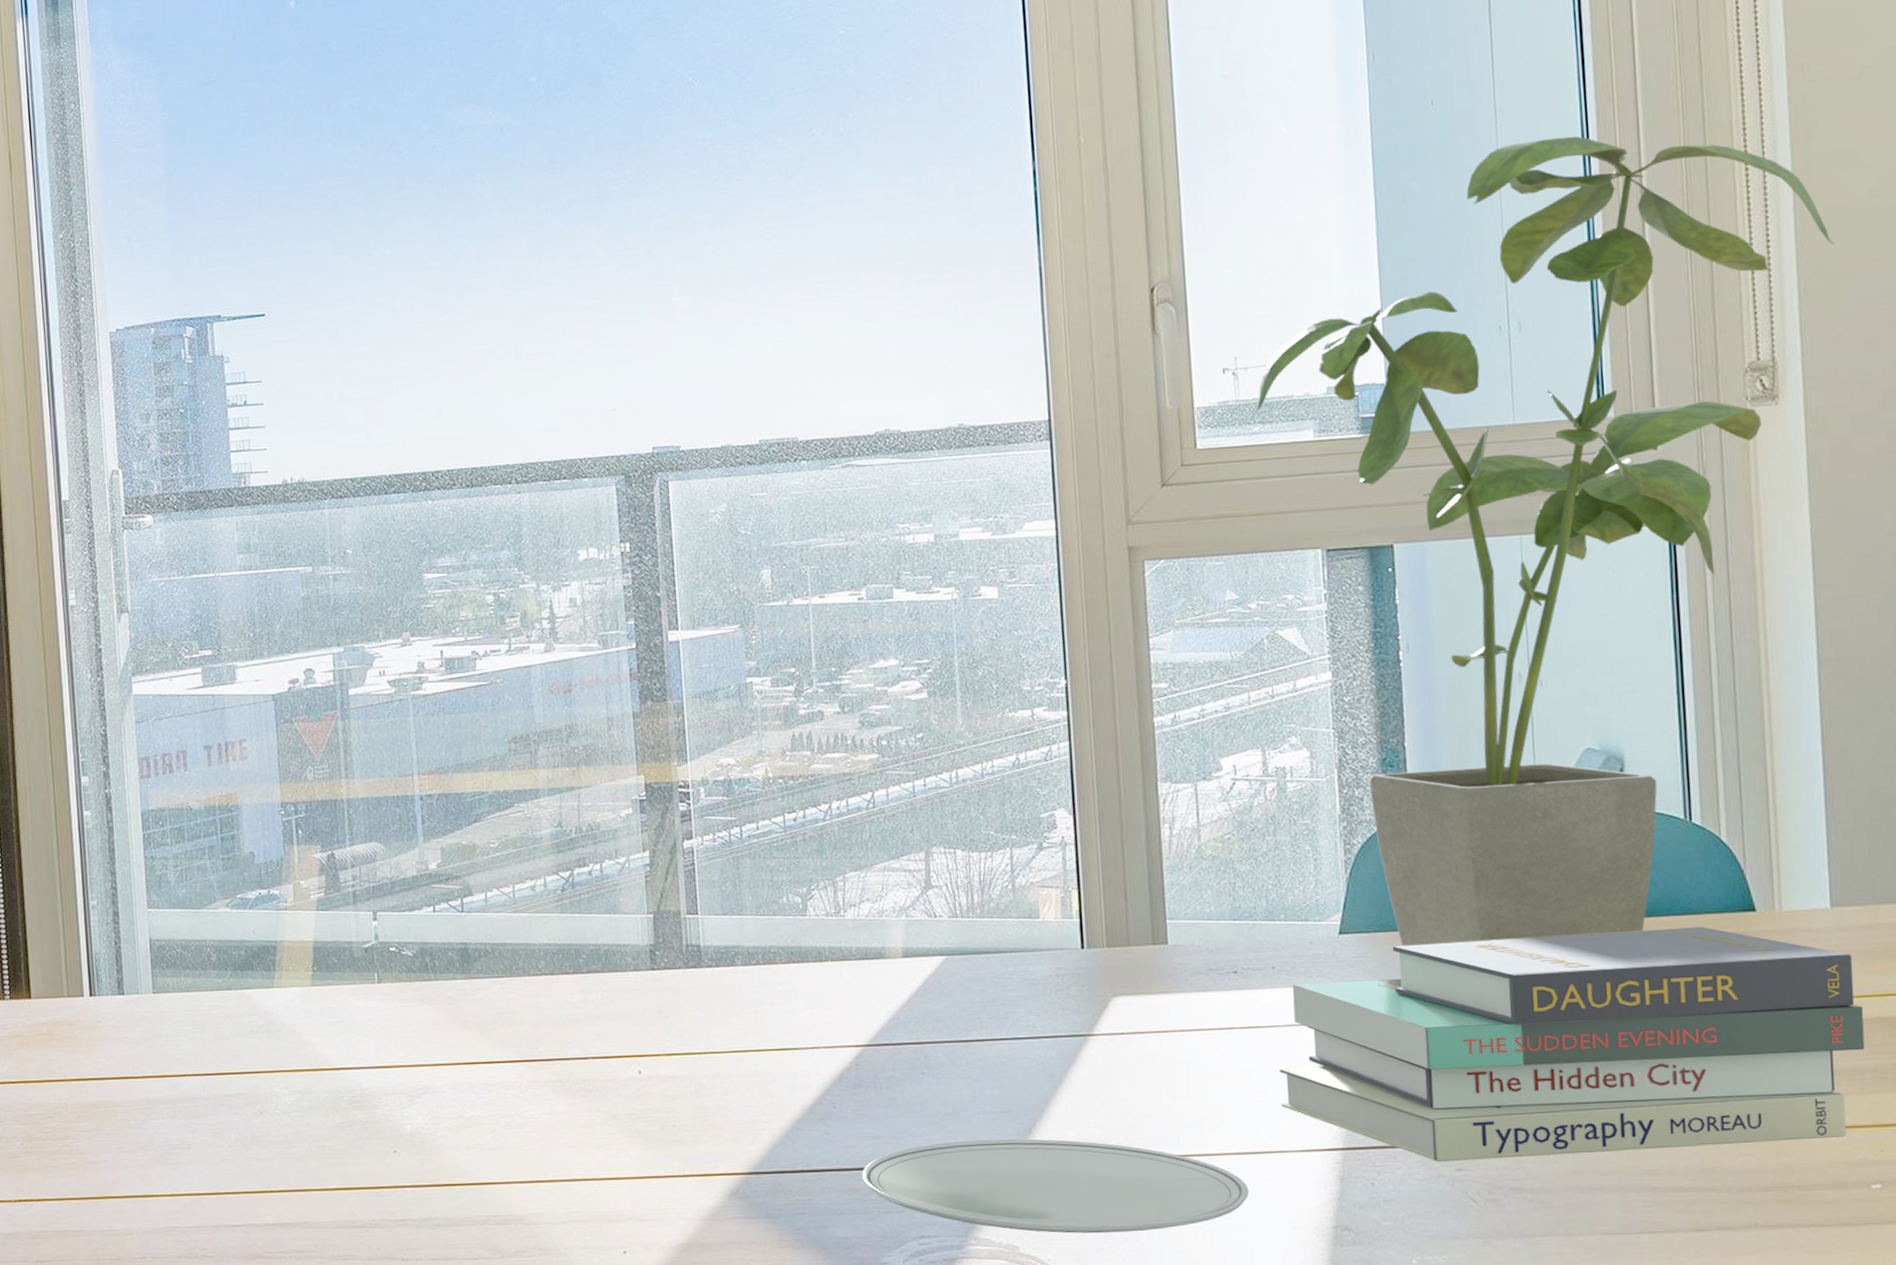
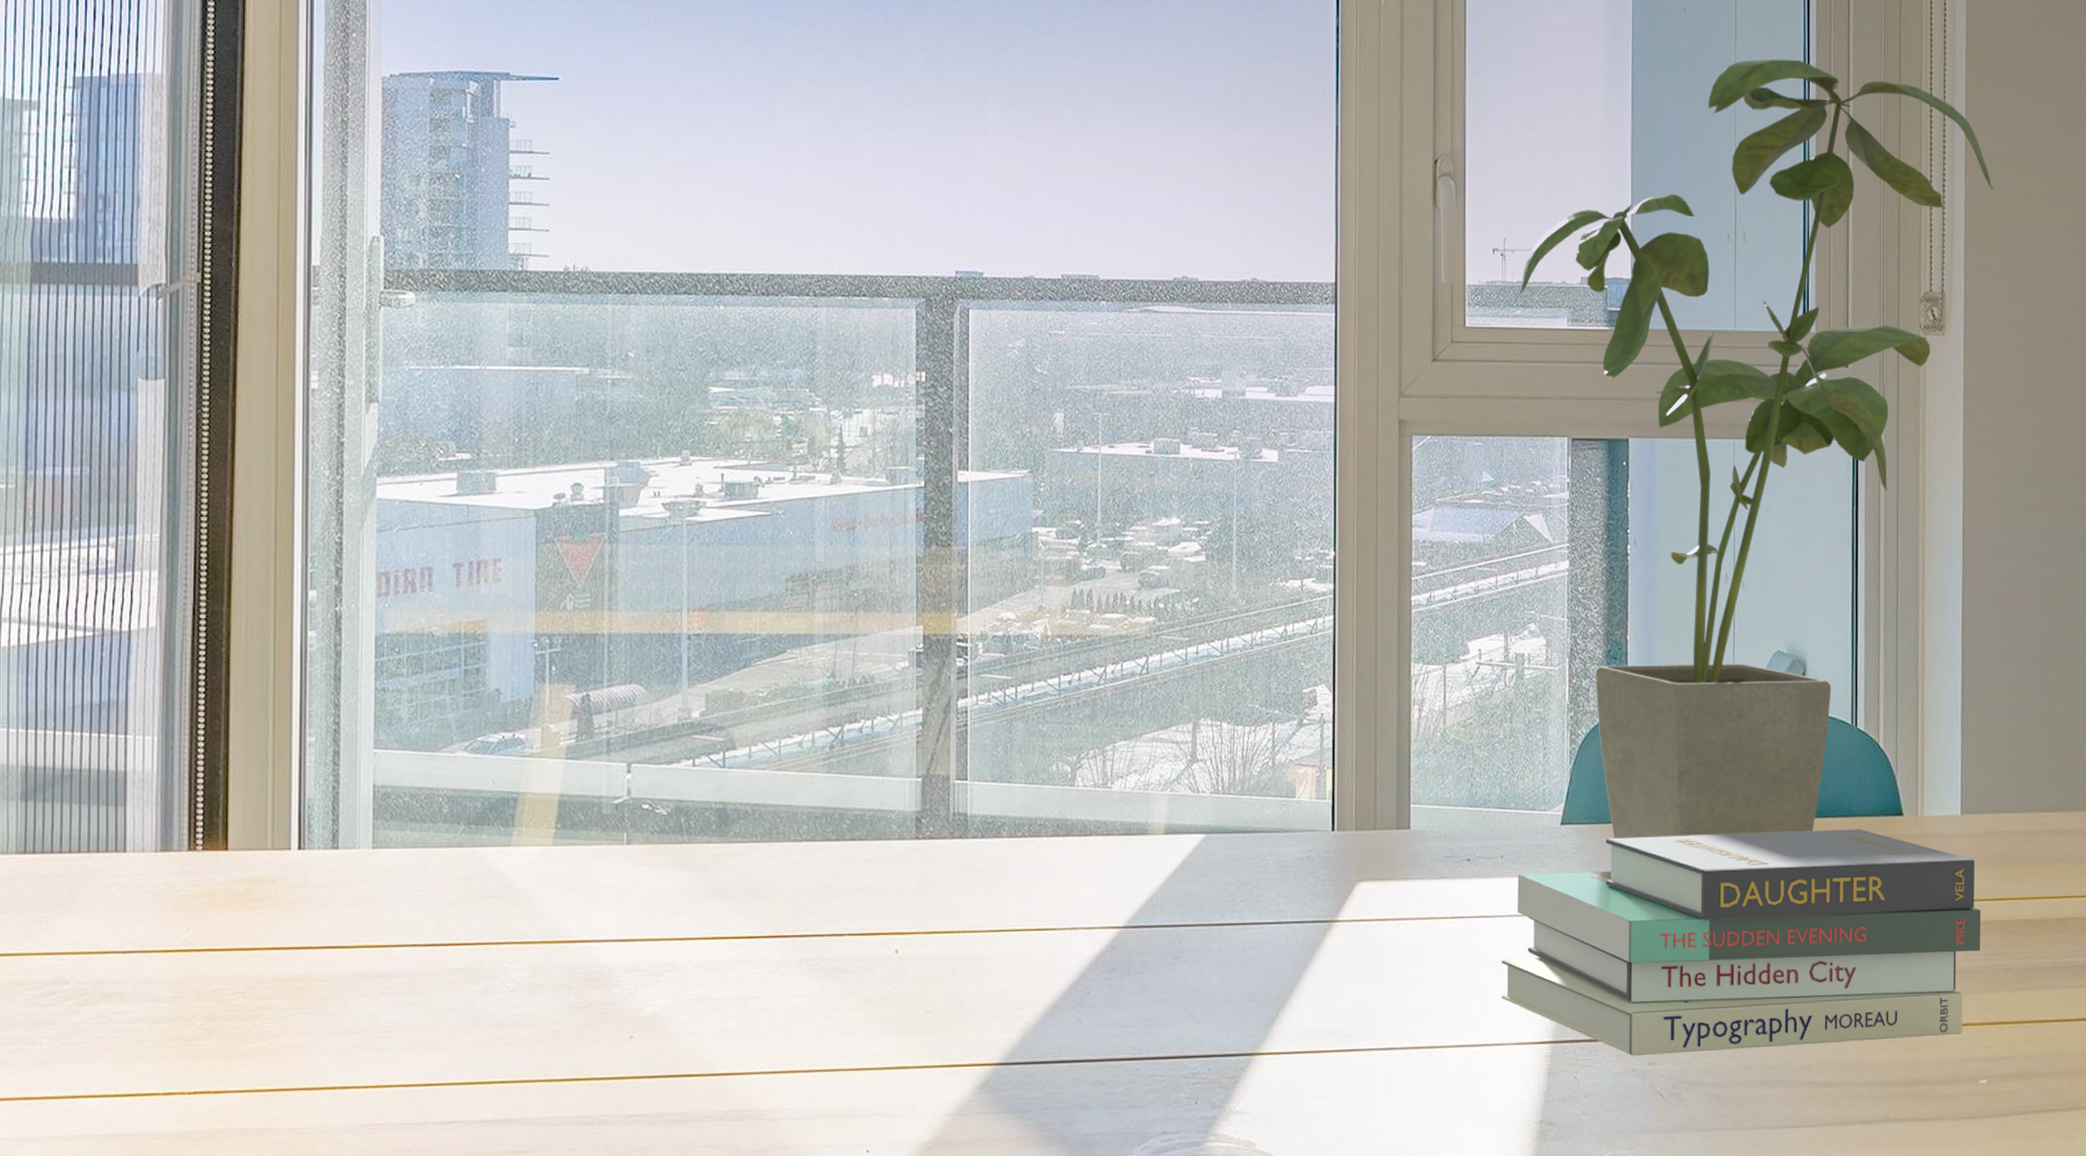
plate: present [862,1139,1249,1234] -> none [1111,1029,1468,1129]

